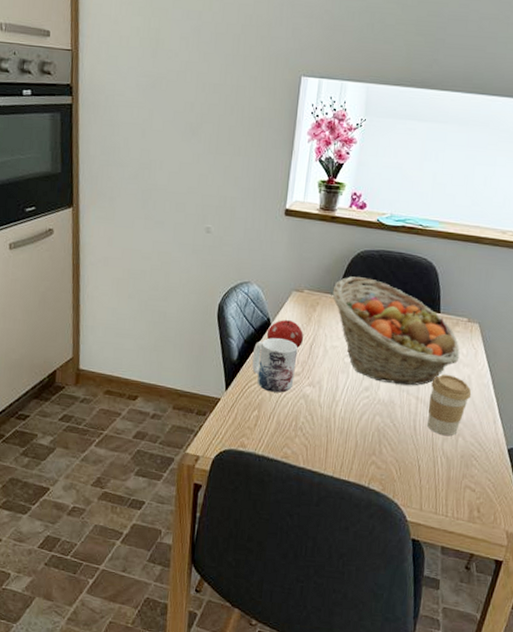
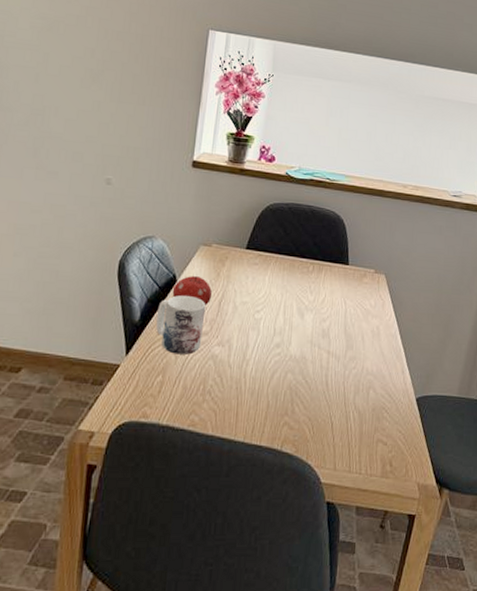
fruit basket: present [332,276,460,386] -> none [242,229,369,340]
coffee cup: present [427,374,472,436] -> none [339,326,381,390]

